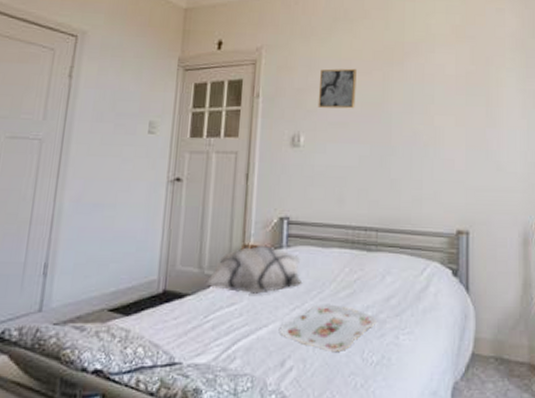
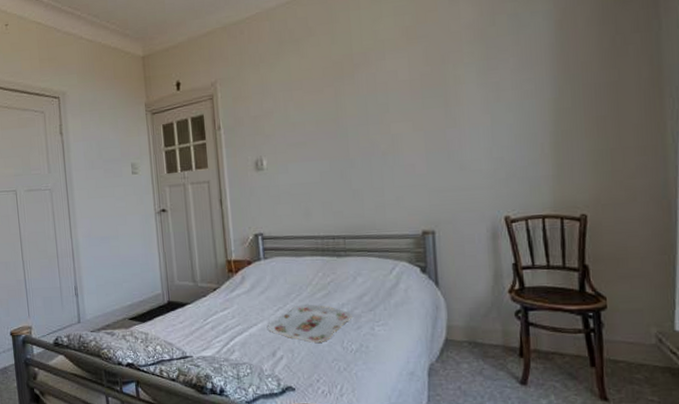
decorative pillow: present [204,244,303,294] -> none [199,258,282,300]
wall art: present [318,68,357,109] -> none [273,88,311,131]

